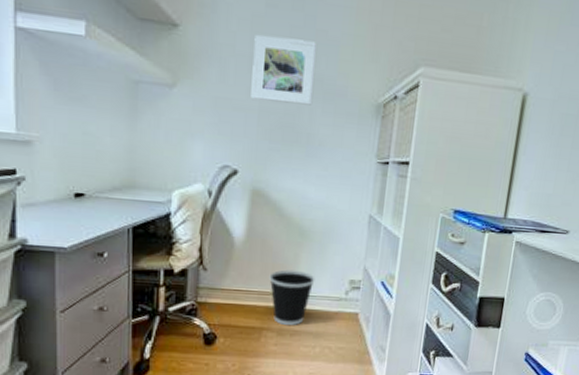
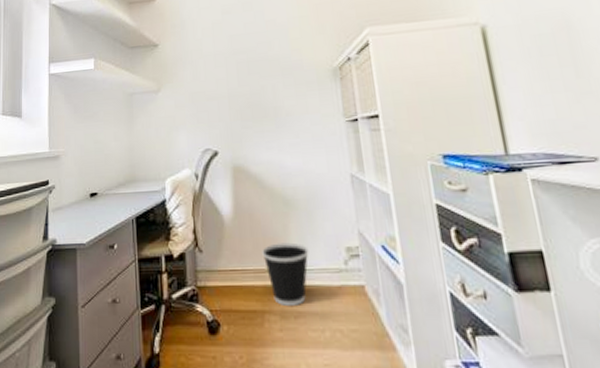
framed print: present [251,35,317,106] -> none [216,30,274,88]

